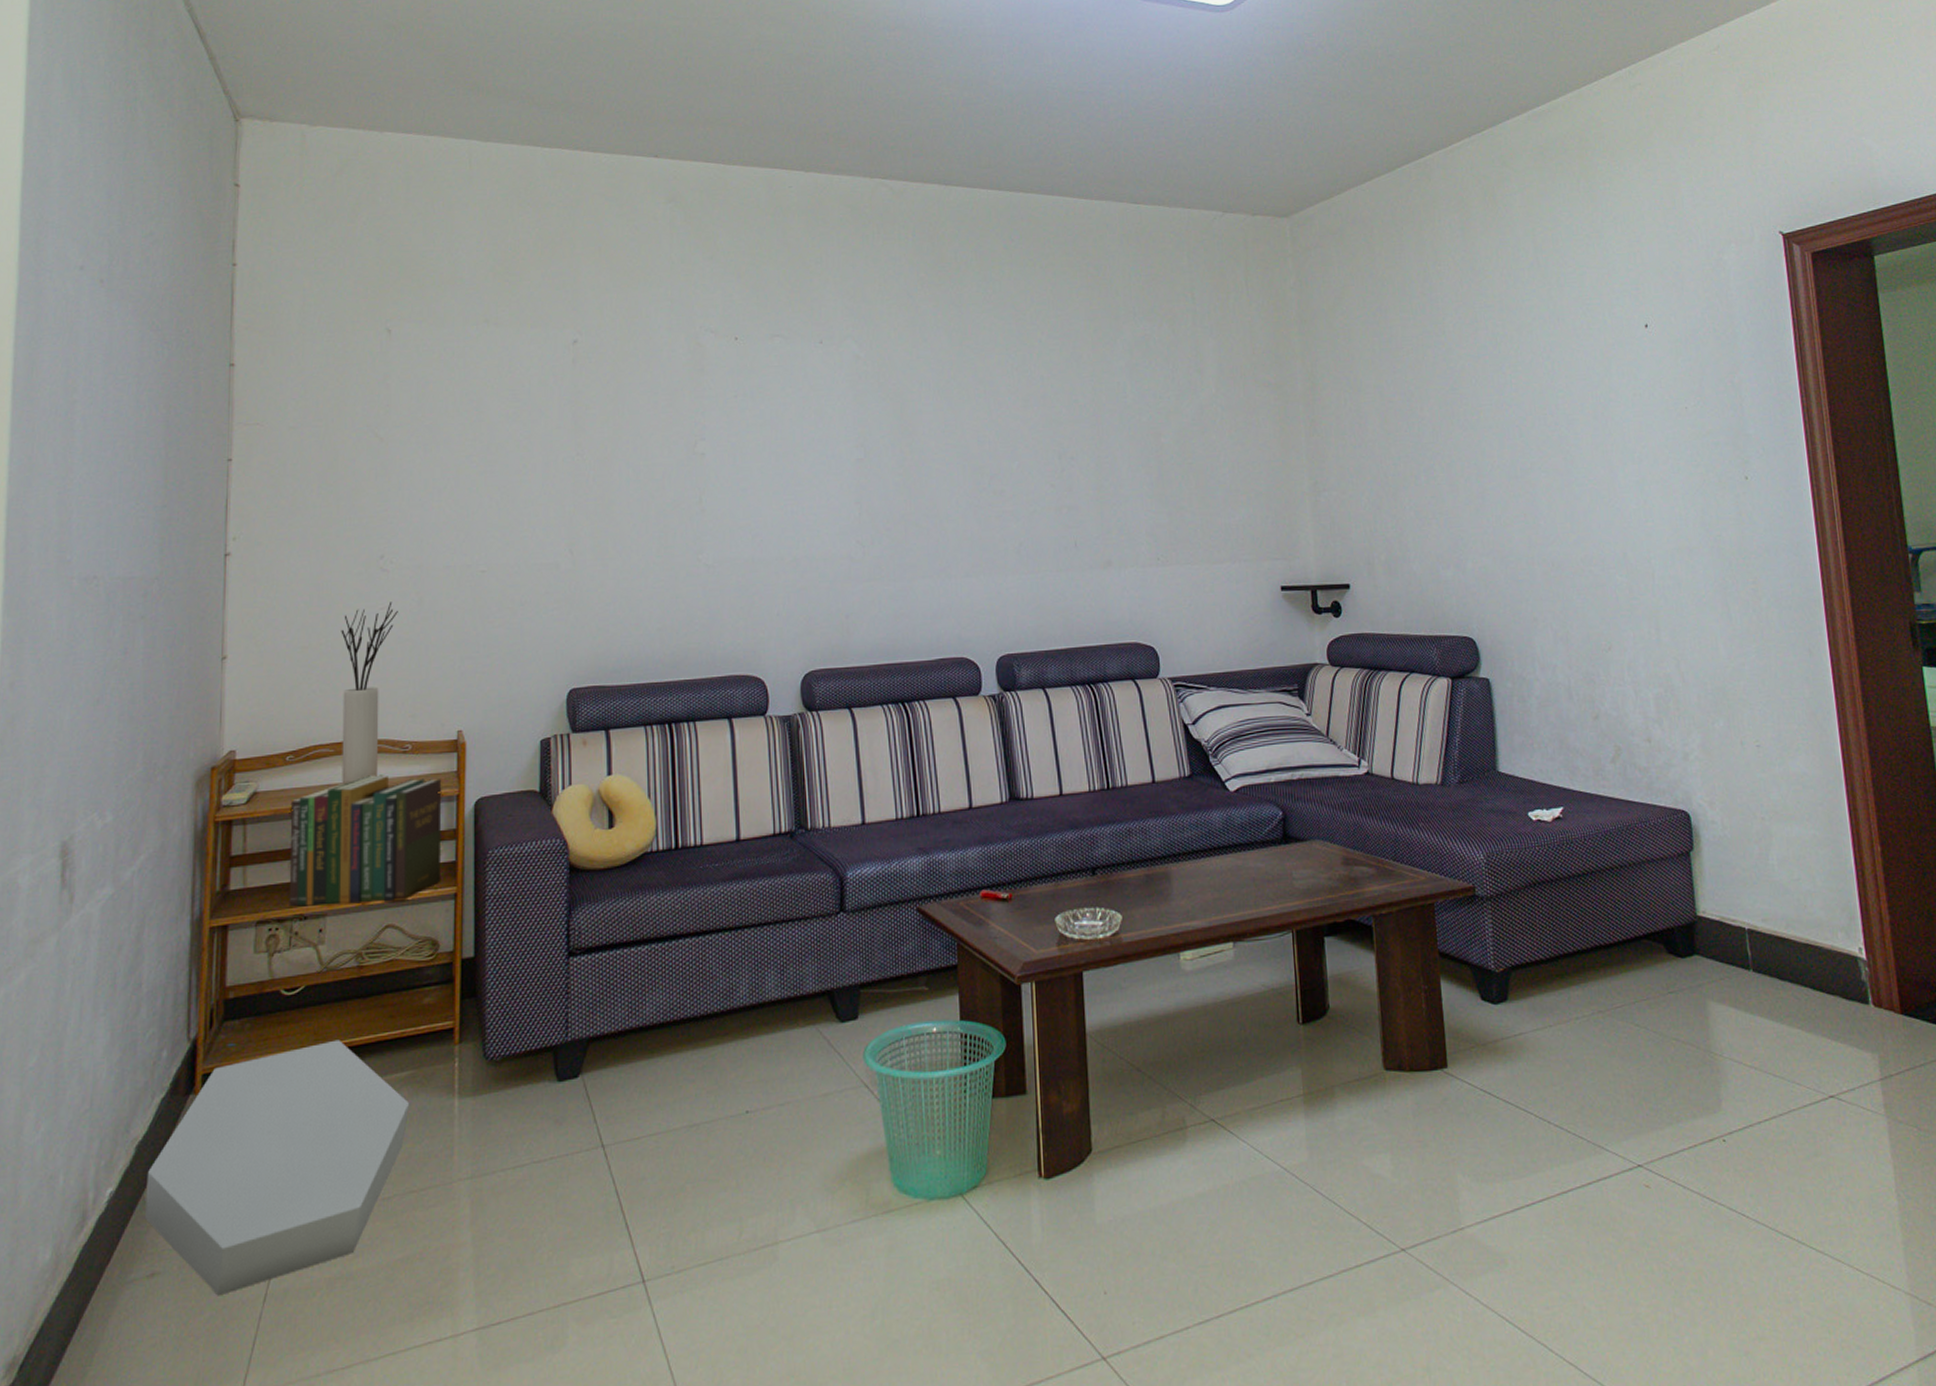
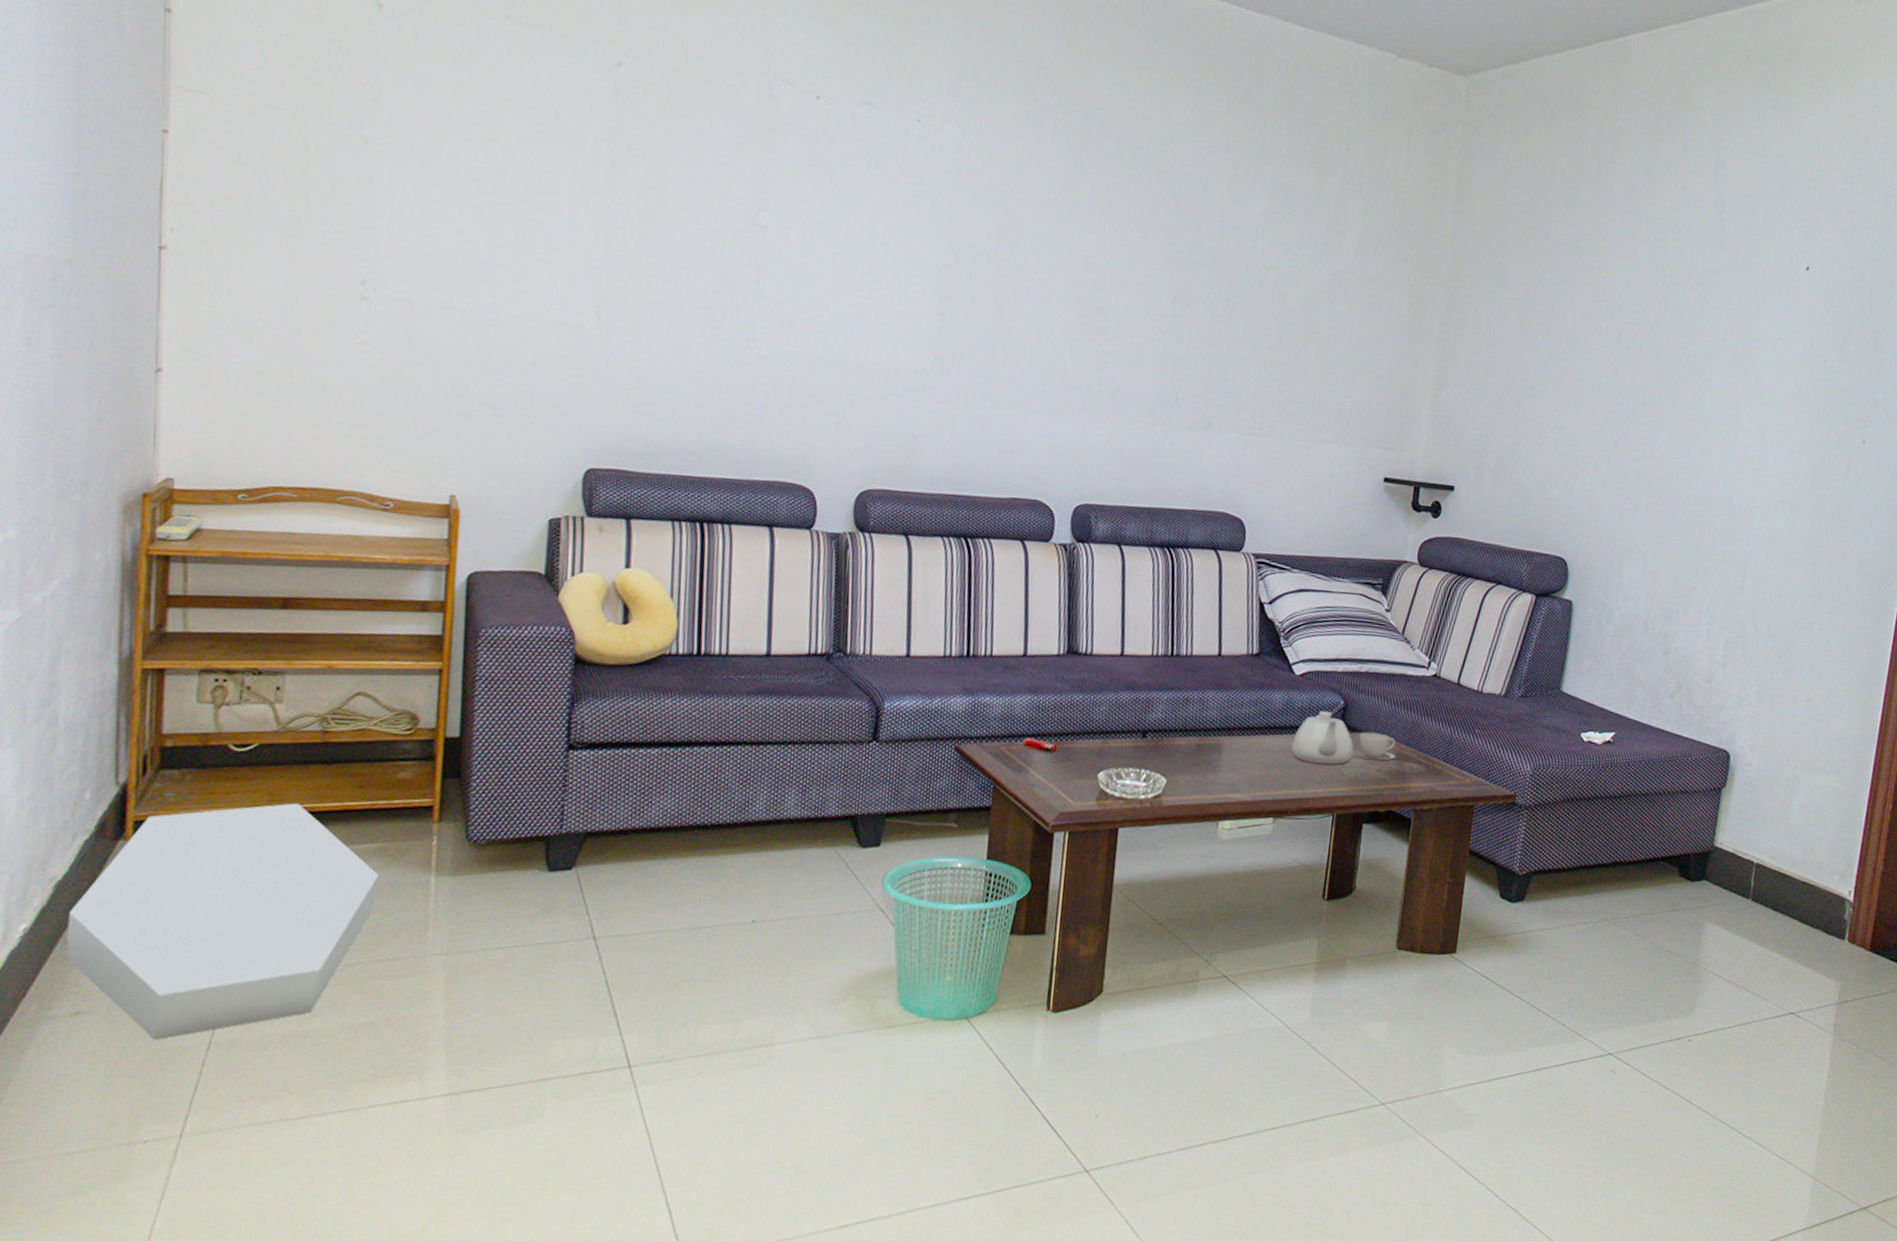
books: present [289,775,442,907] -> none [240,529,429,670]
vase: present [341,602,398,785] -> none [307,337,382,536]
teapot: none [1237,824,1302,881] -> present [1290,710,1354,766]
teacup: none [1300,839,1345,869] -> present [1352,732,1396,761]

